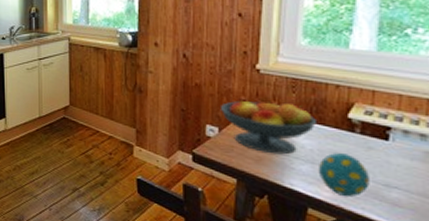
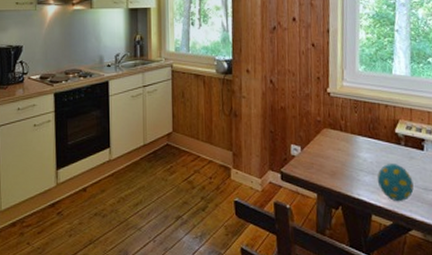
fruit bowl: present [219,100,316,155] -> none [301,120,374,168]

